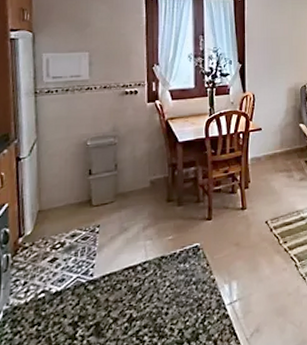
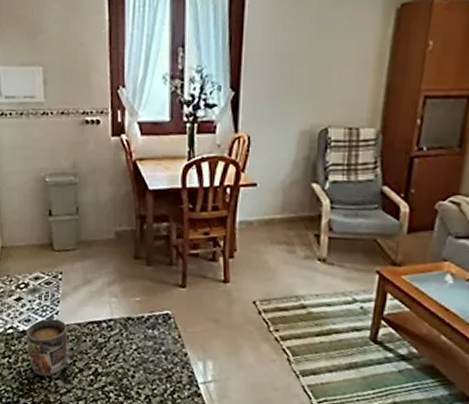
mug: none [59,272,119,337] -> present [26,318,83,376]

